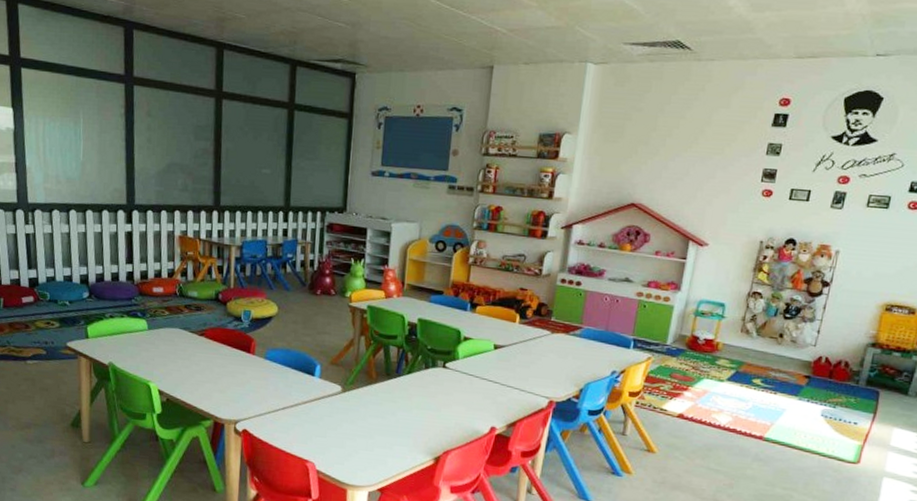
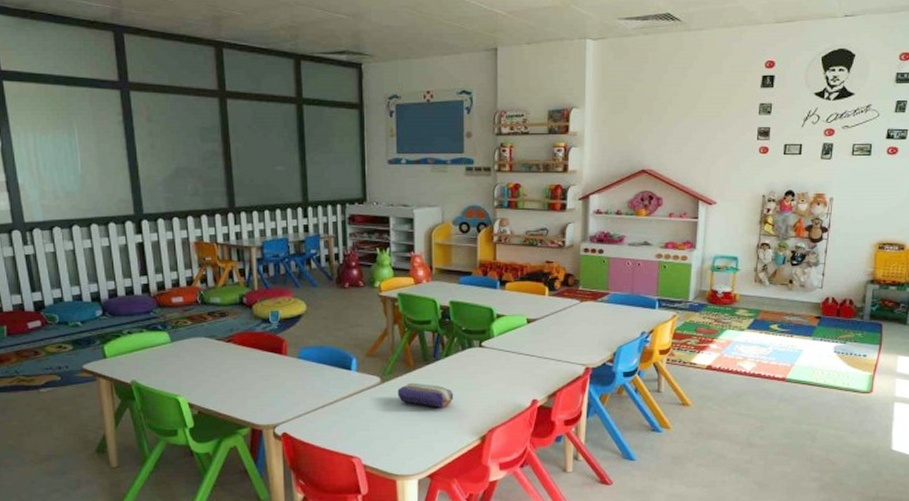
pencil case: none [357,395,412,425] -> present [397,382,453,409]

